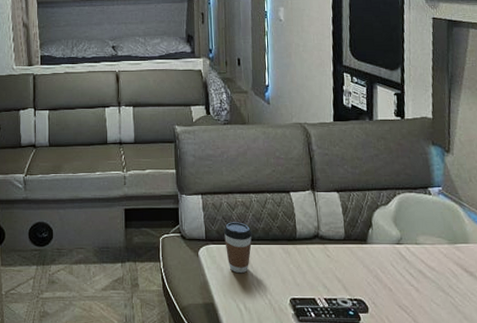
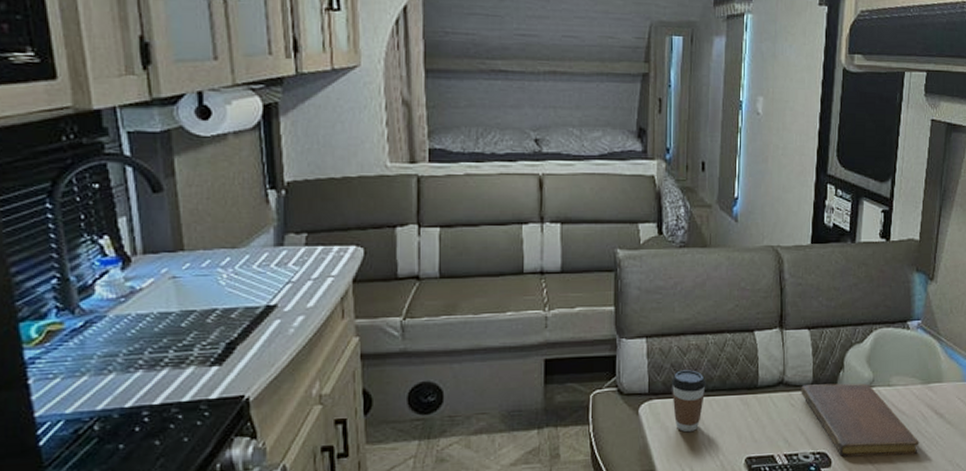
notebook: none [335,239,452,307] -> present [801,383,919,457]

